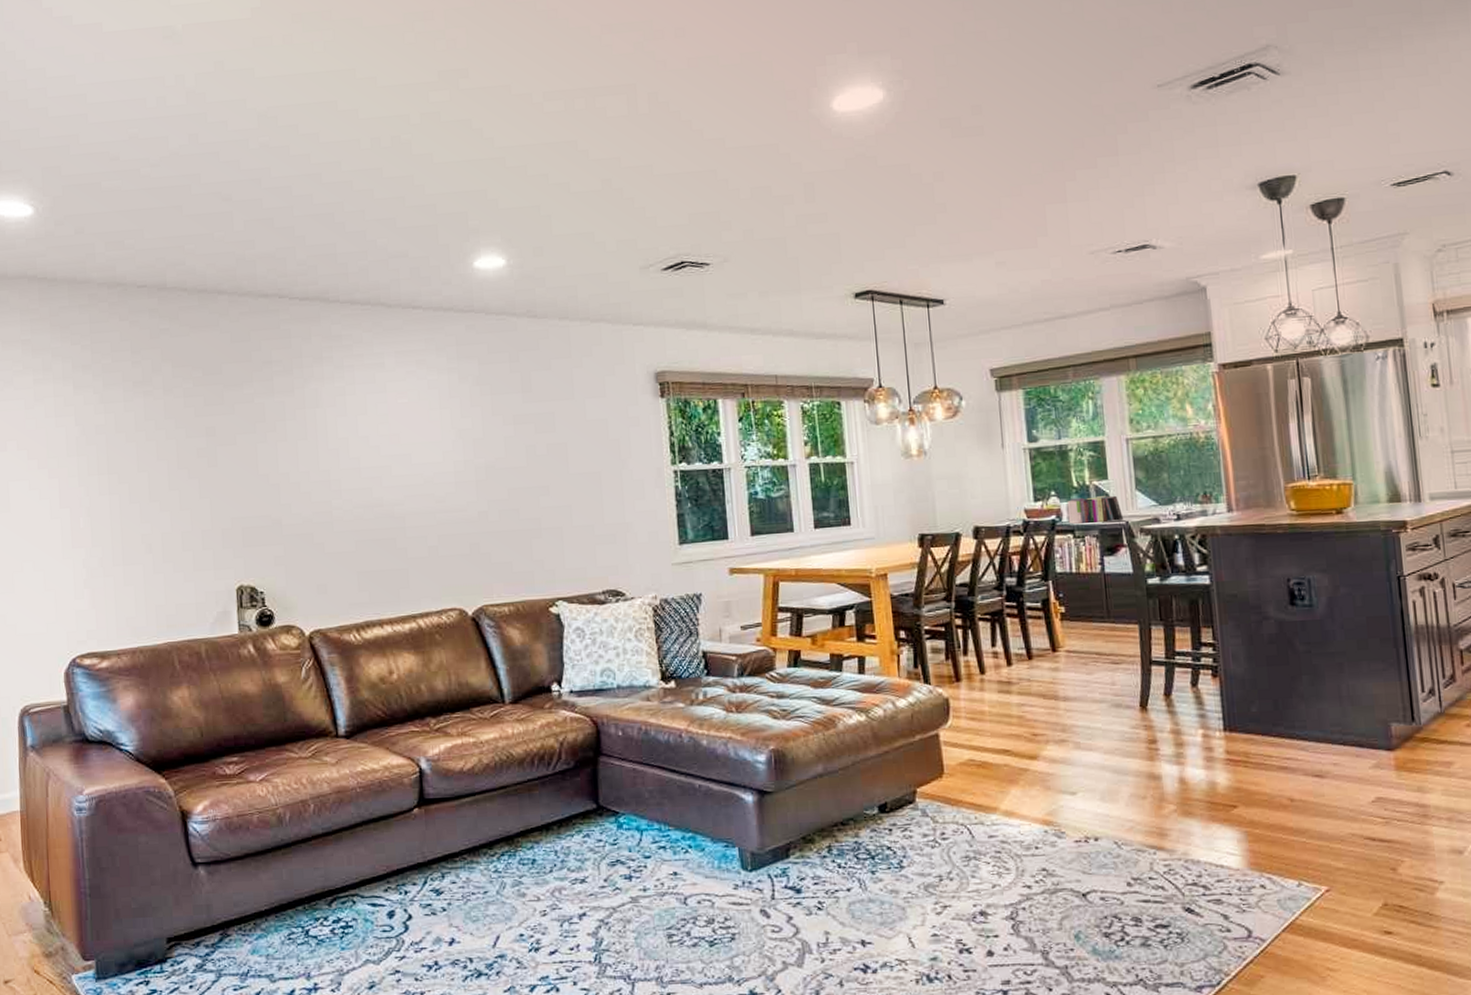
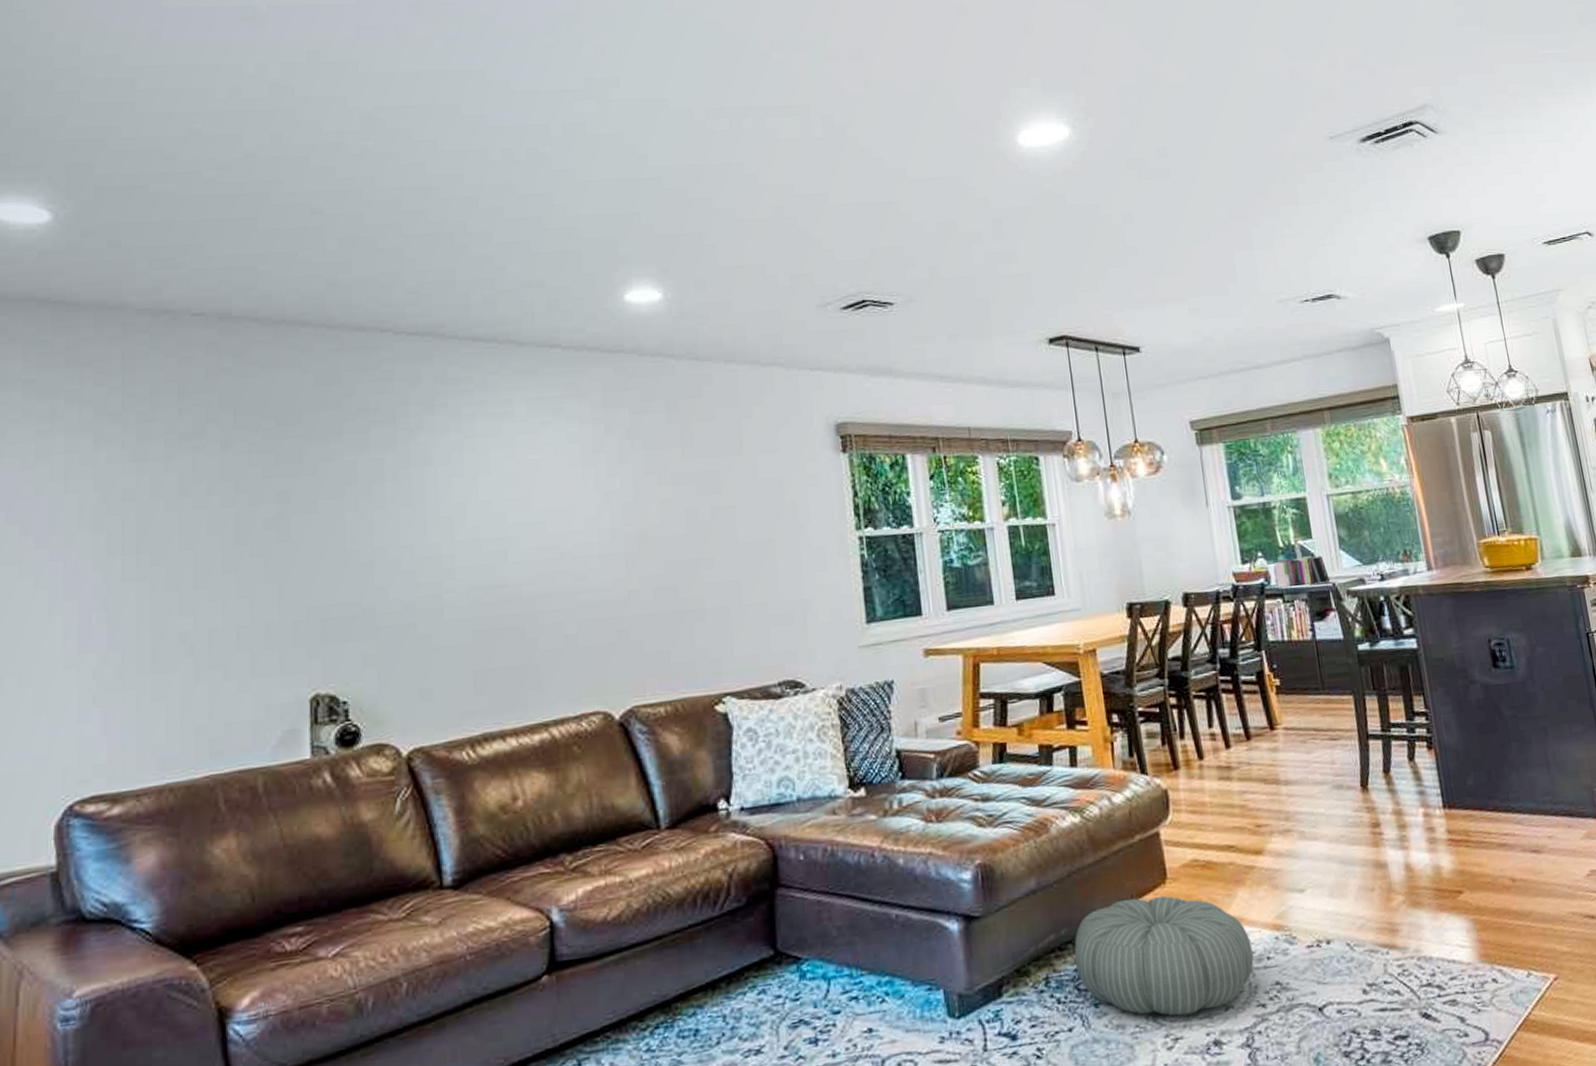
pouf: none [855,788,1022,888] -> present [1074,896,1254,1017]

